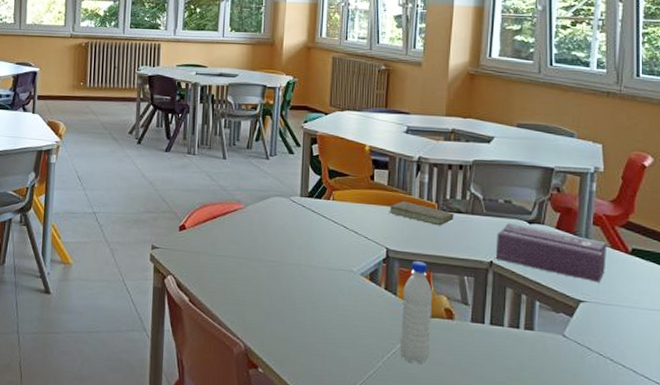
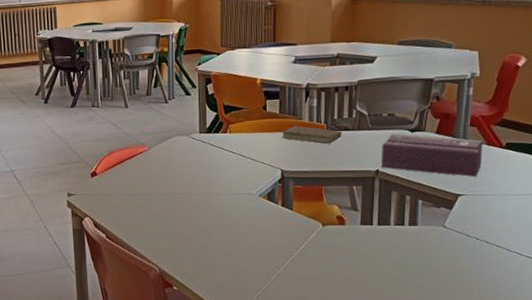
water bottle: present [400,261,433,365] -> none [298,178,326,267]

